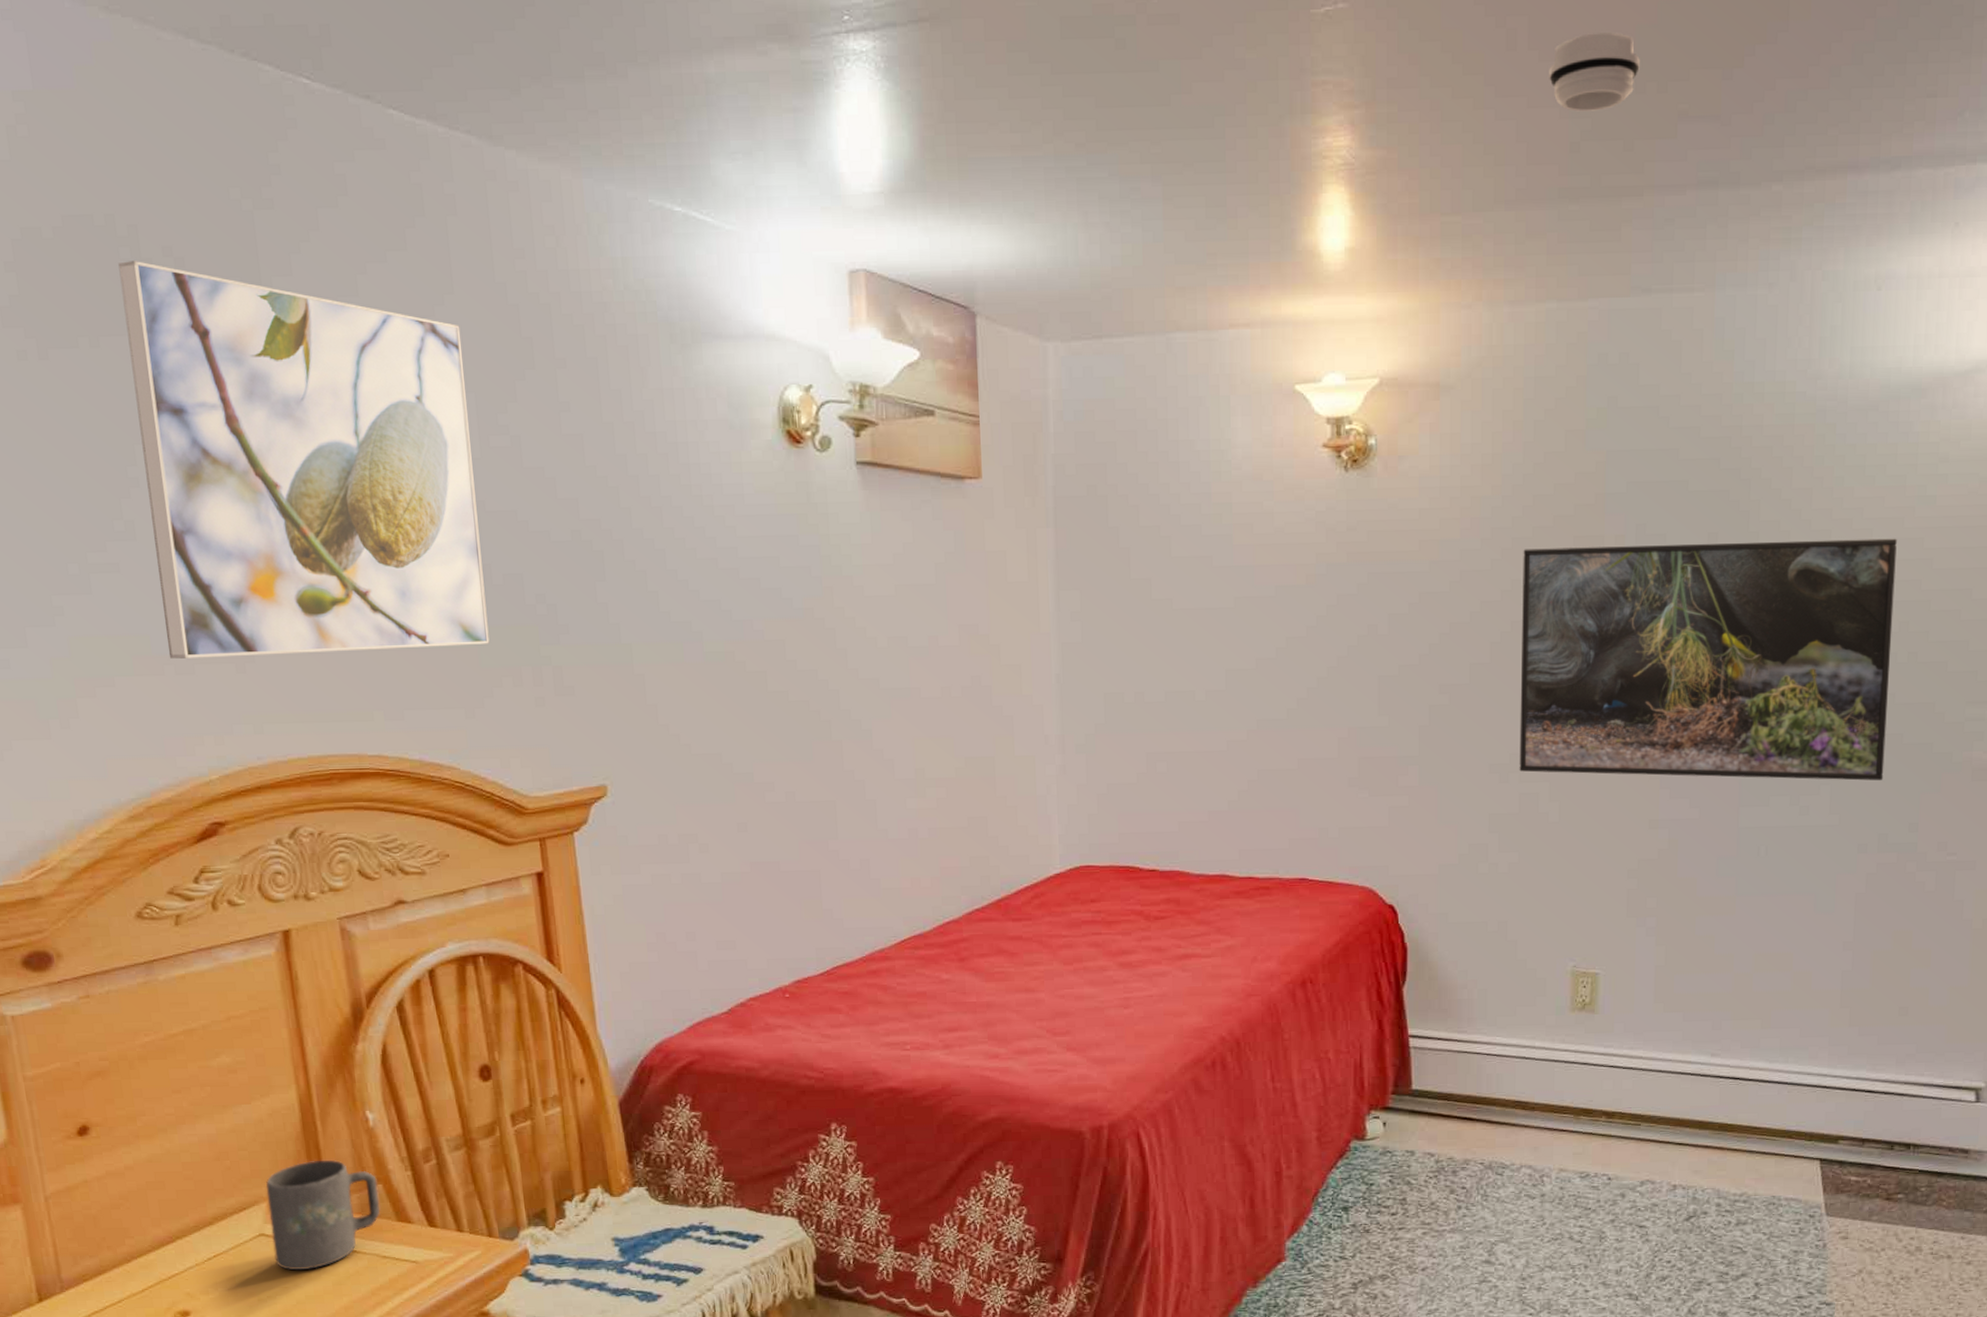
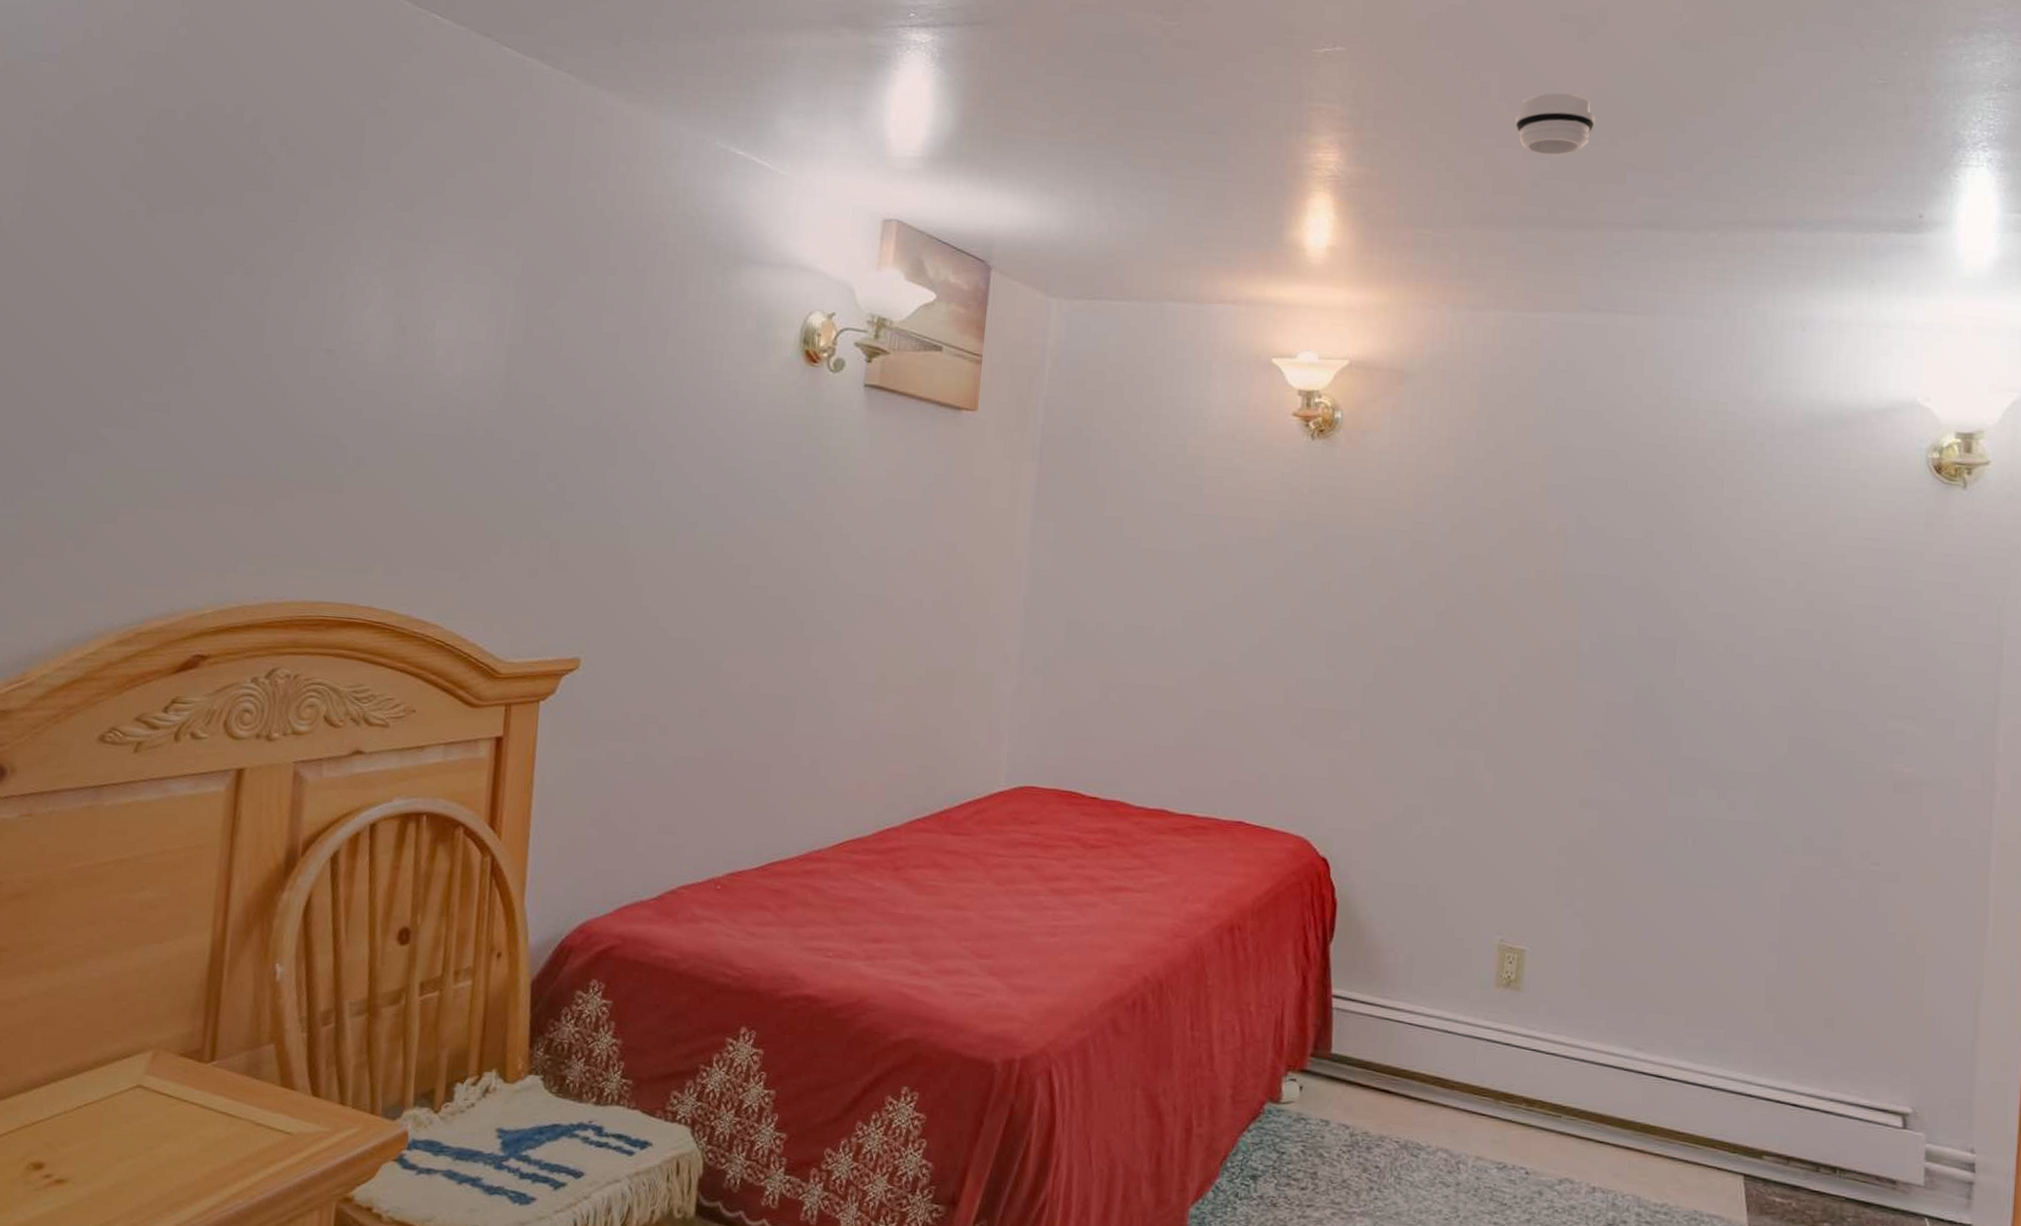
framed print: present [118,261,490,659] -> none [194,145,528,514]
mug: present [266,1159,381,1271] -> none [146,1011,271,1131]
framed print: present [1519,538,1897,781] -> none [1457,527,1821,783]

